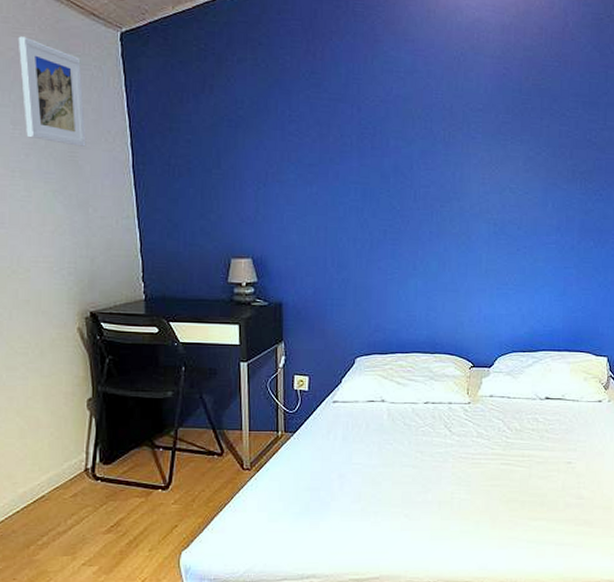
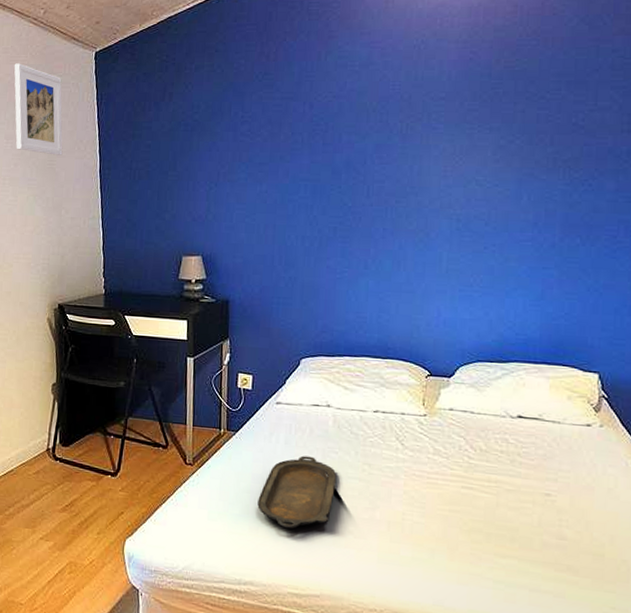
serving tray: none [317,450,392,519] -> present [257,455,337,529]

